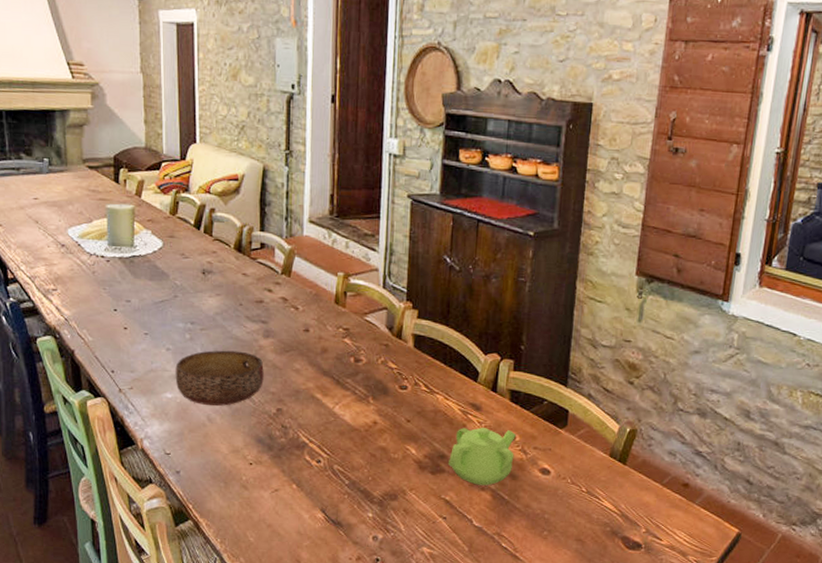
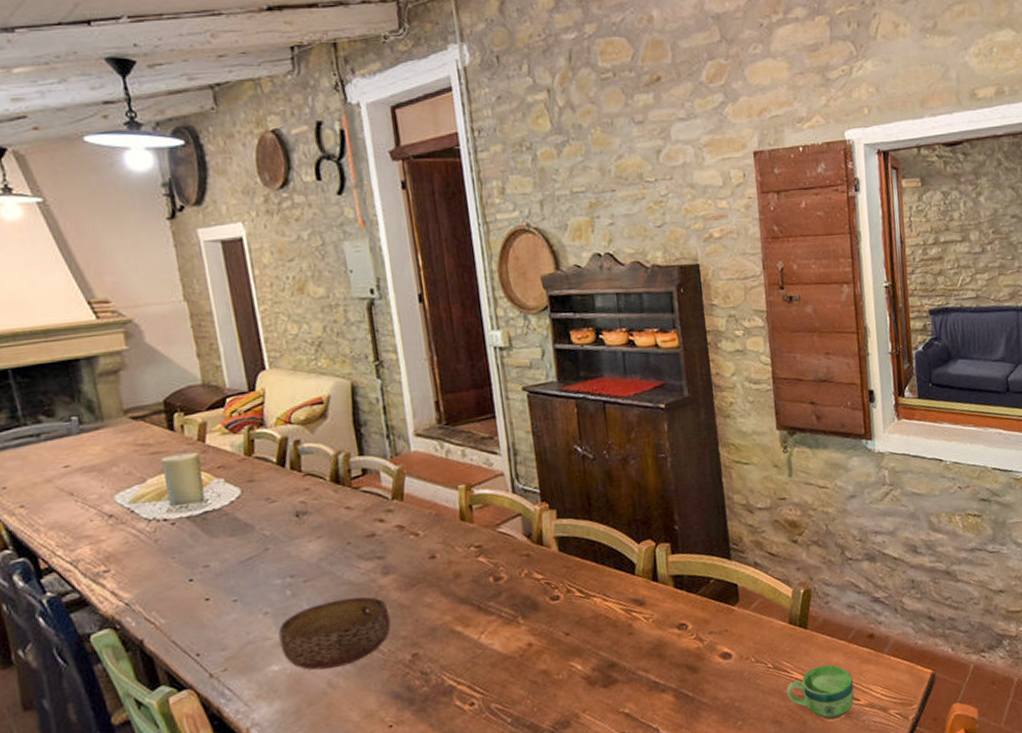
teapot: present [448,427,516,486] -> none [620,619,691,688]
cup: none [594,500,660,550] -> present [787,665,854,719]

